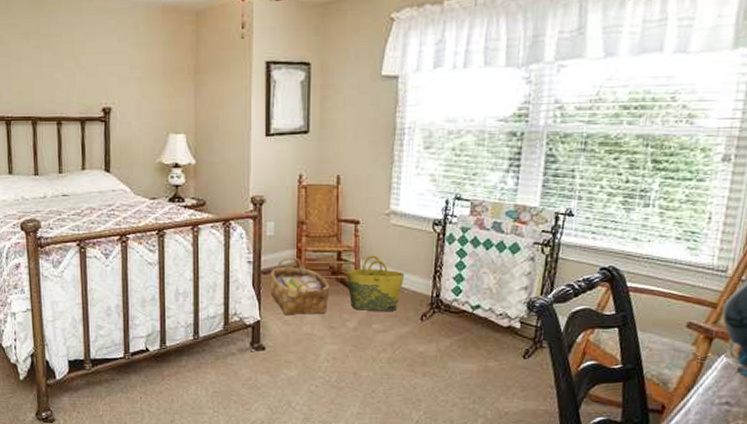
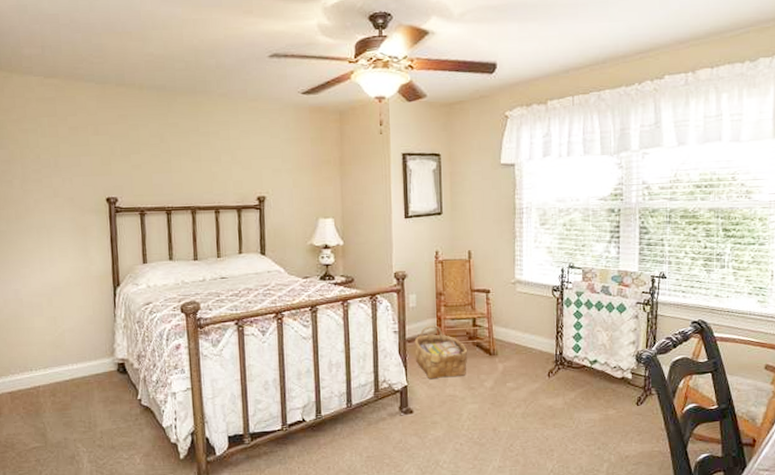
tote bag: present [346,255,405,311] -> none [481,320,532,371]

